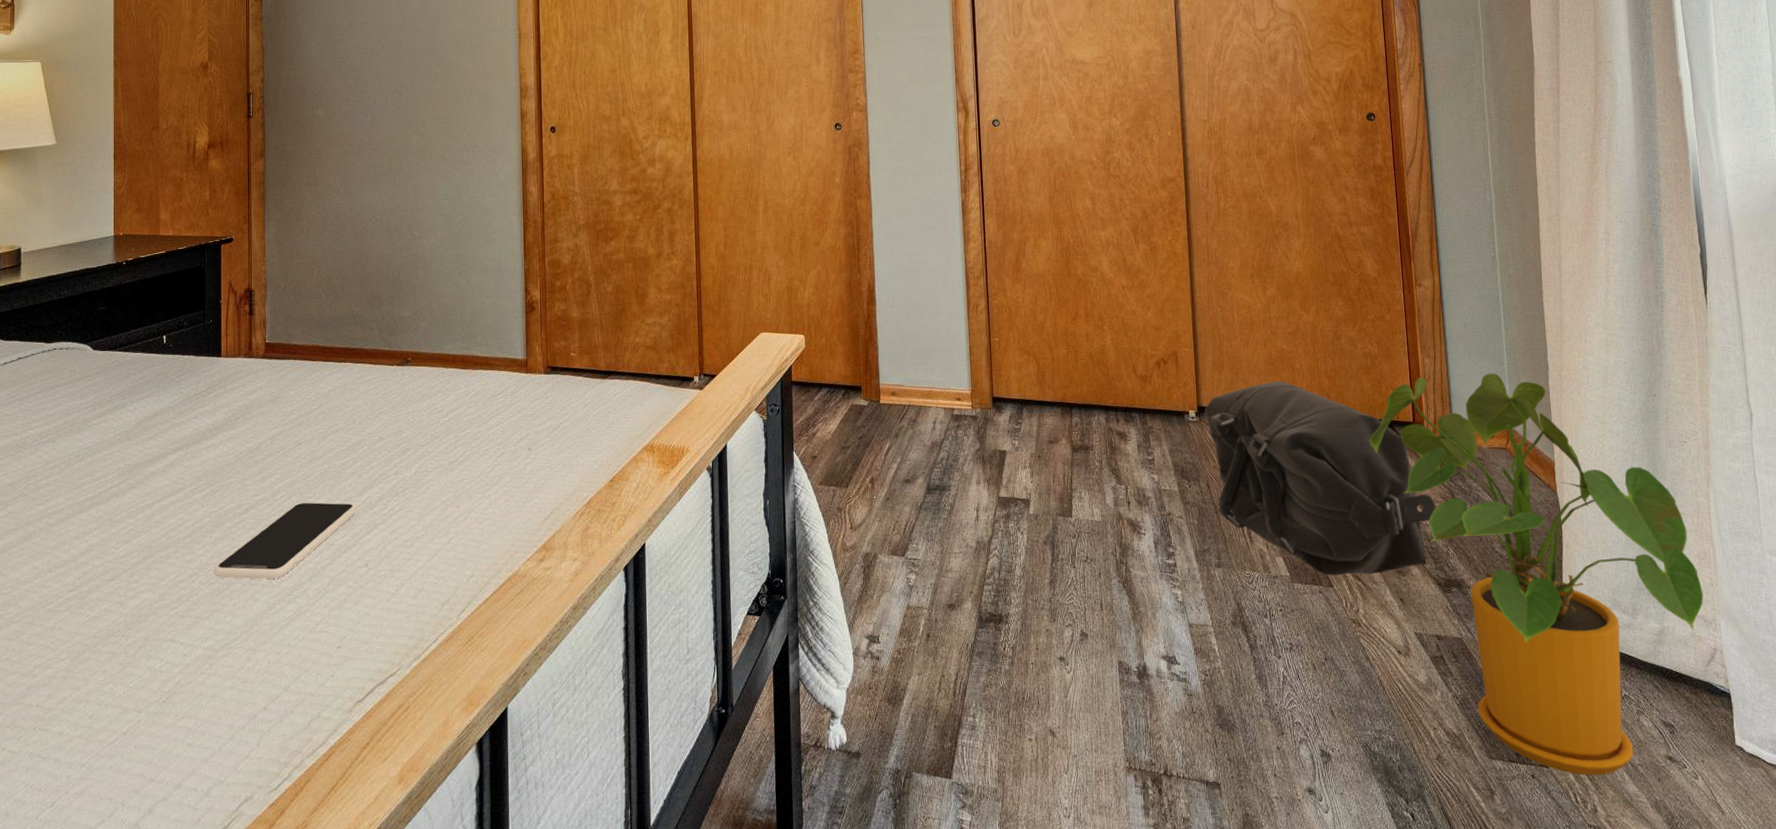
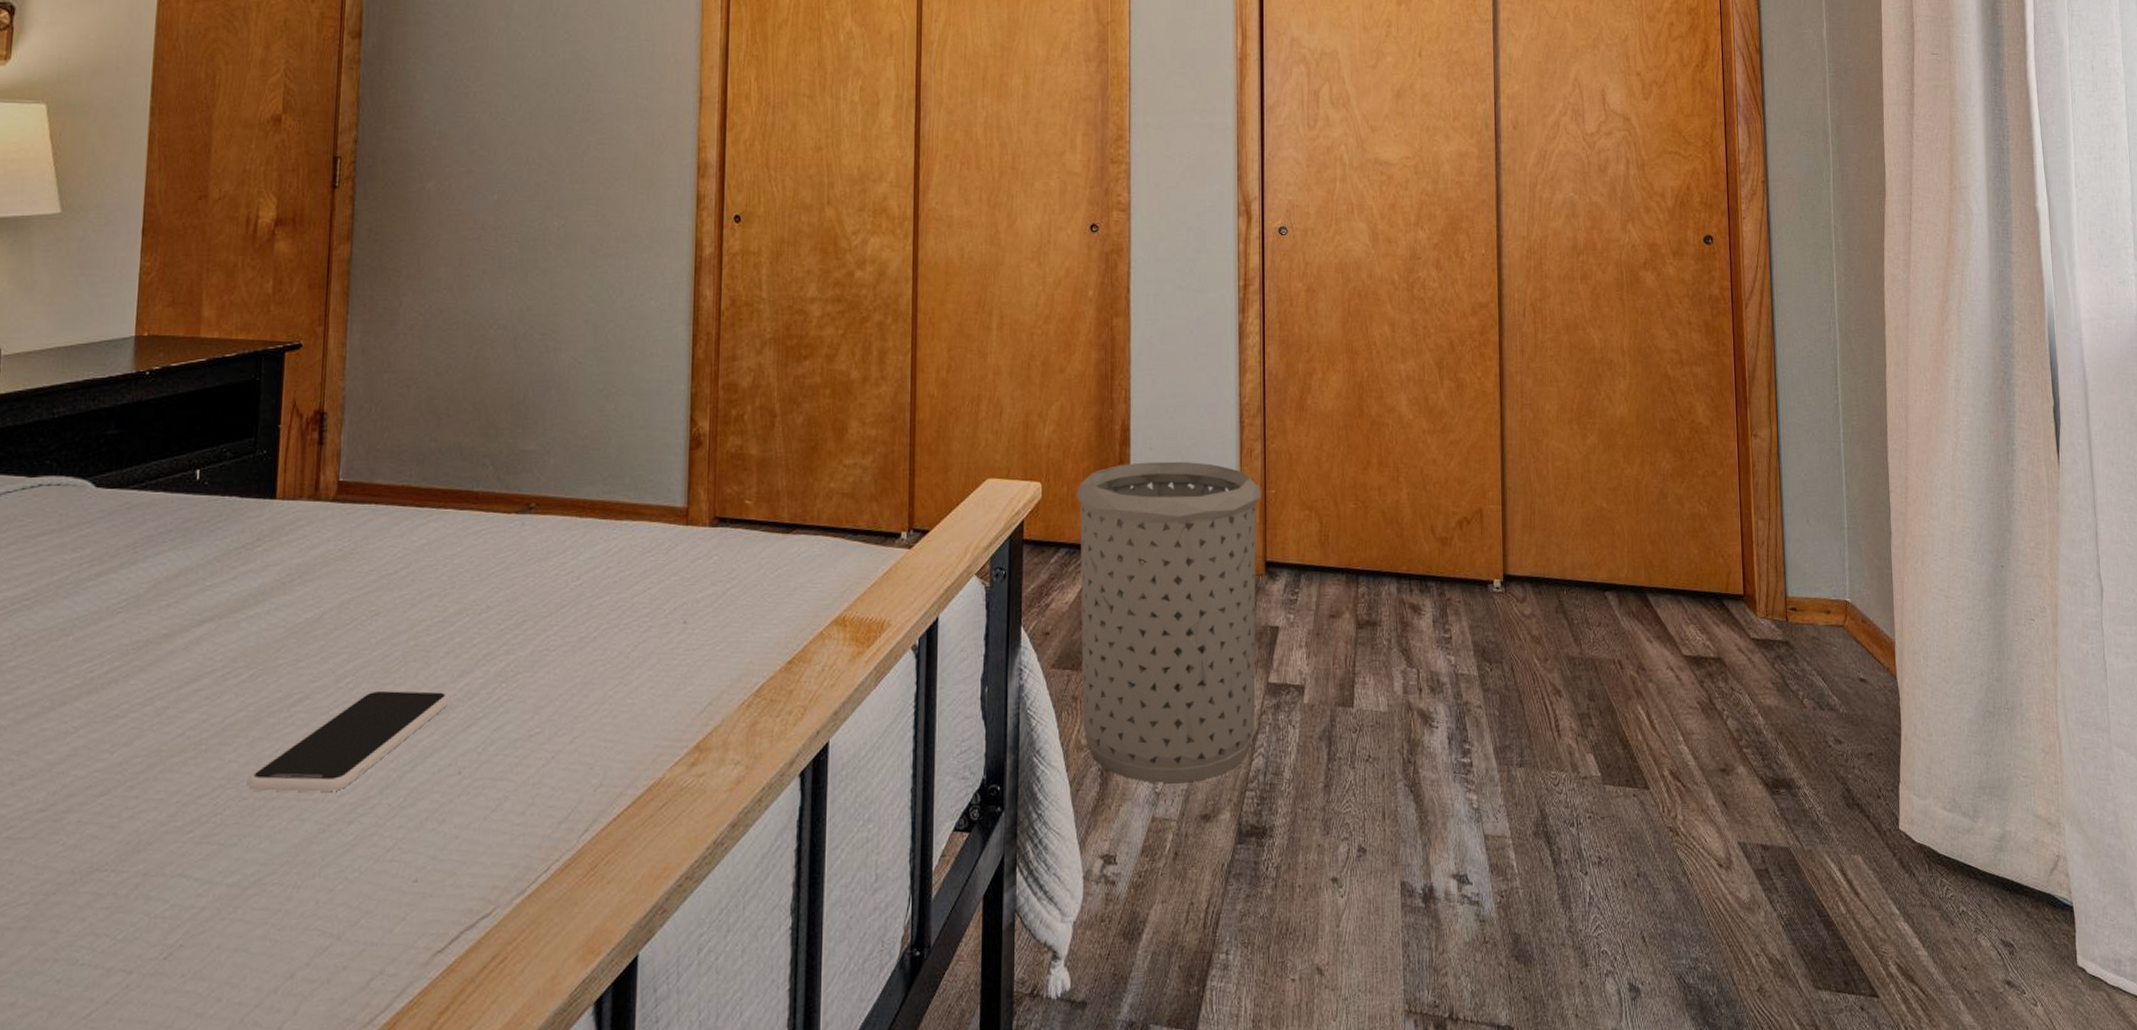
laundry basket: none [833,316,989,579] -> present [1076,461,1261,784]
duffel bag: present [1205,380,1436,576] -> none [1512,545,1766,776]
house plant: present [1369,373,1704,776] -> none [1694,538,2048,1006]

